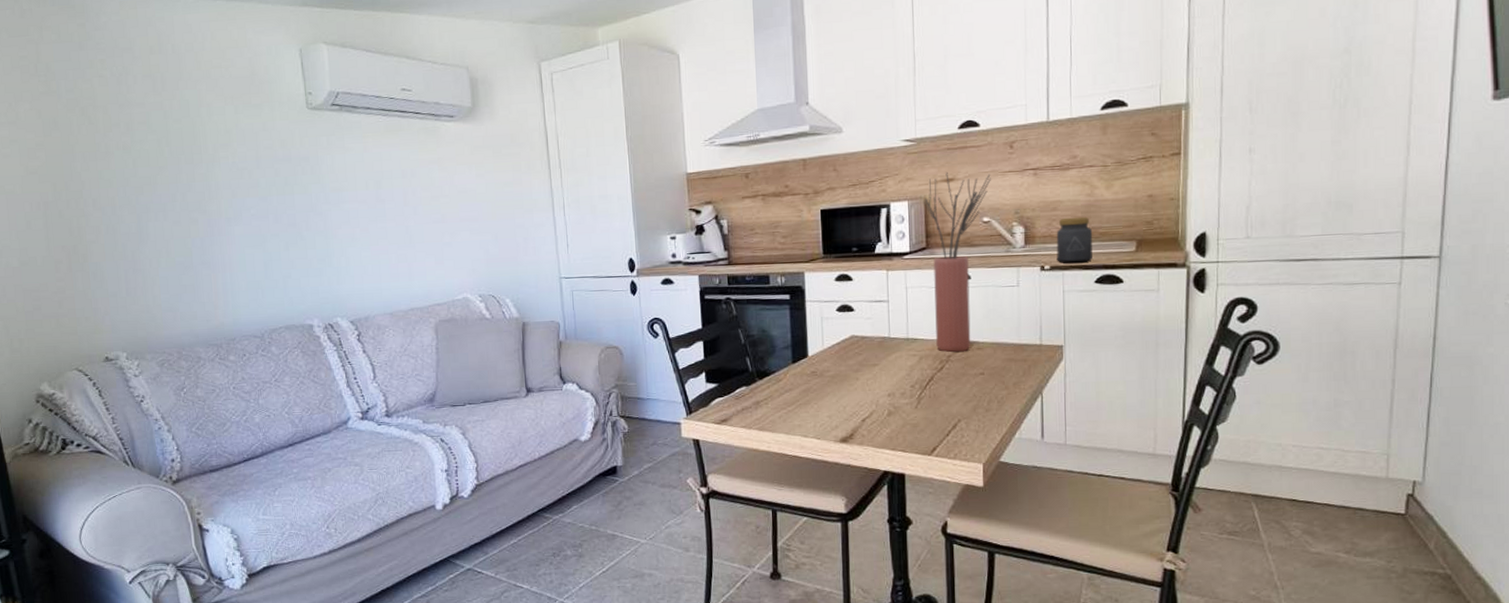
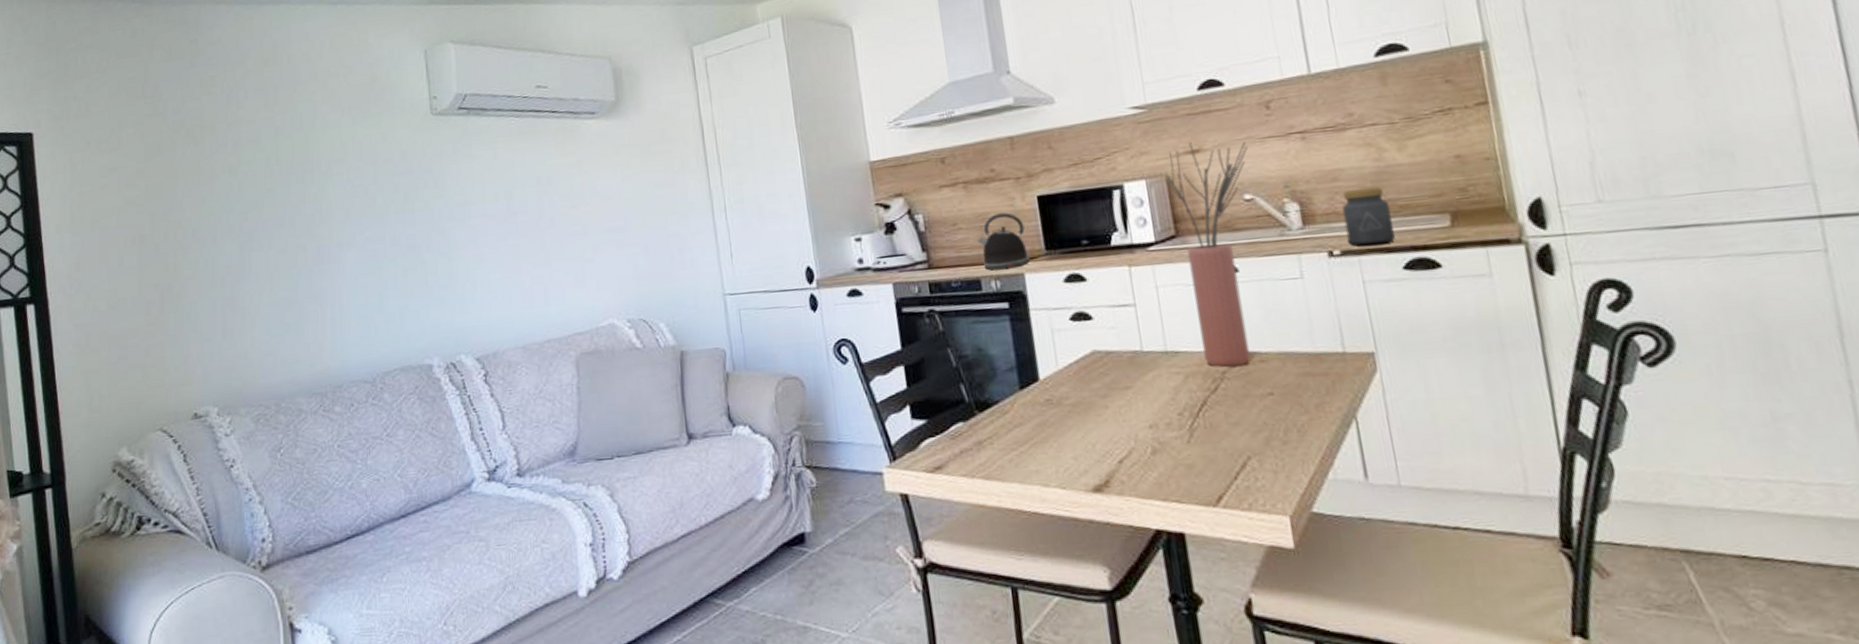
kettle: none [769,222,811,269] -> present [977,212,1032,271]

